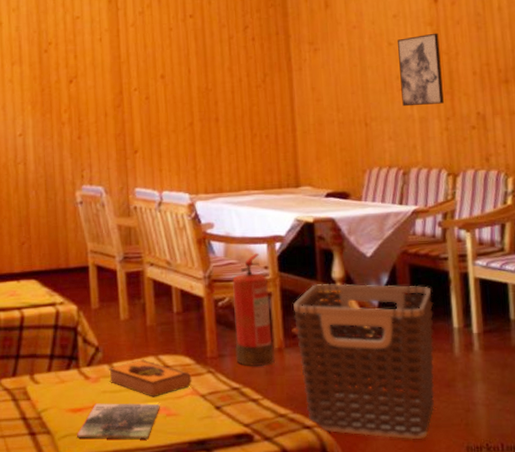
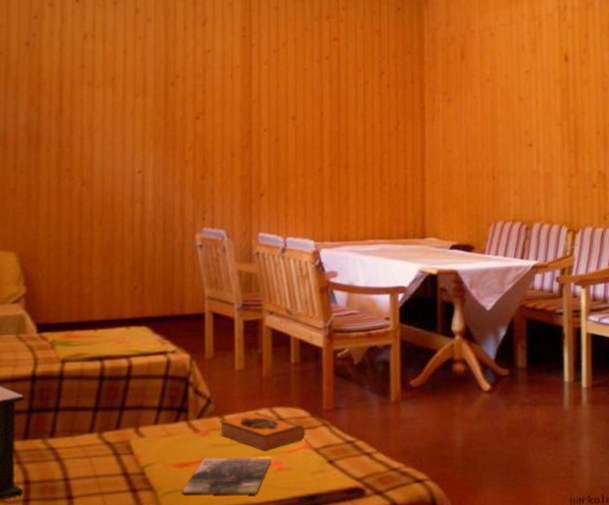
fire extinguisher: present [232,253,275,366] -> none [352,303,391,419]
clothes hamper: present [292,283,435,440] -> none [411,336,547,493]
wall art: present [398,33,444,107] -> none [528,91,568,162]

